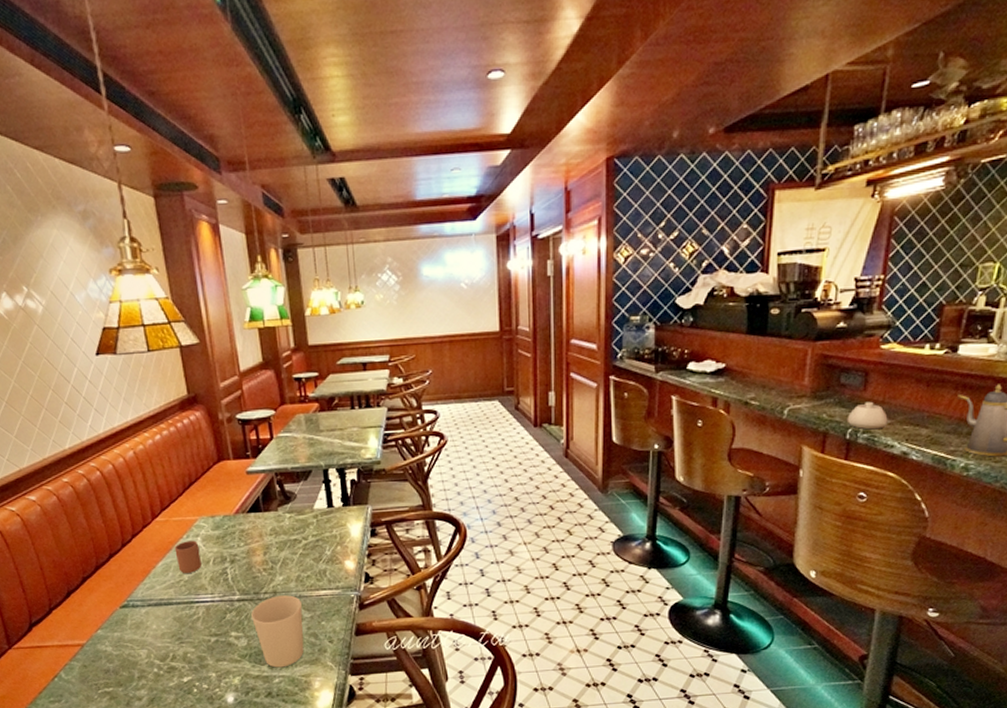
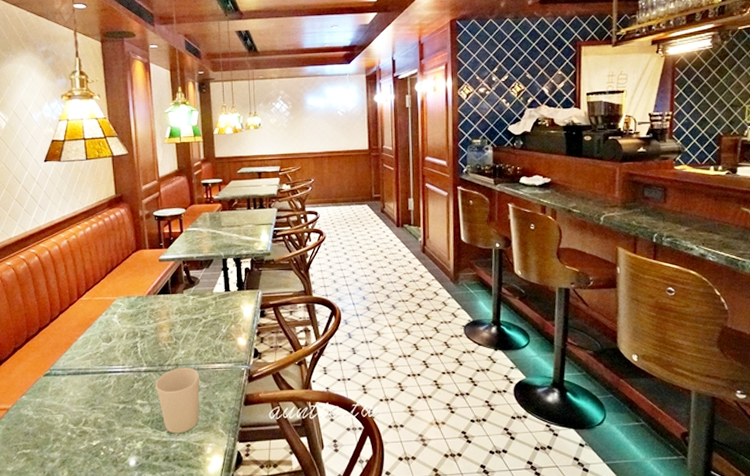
cup: present [174,540,202,573] -> none [94,318,116,346]
sugar bowl: present [846,401,888,430] -> none [652,211,686,235]

